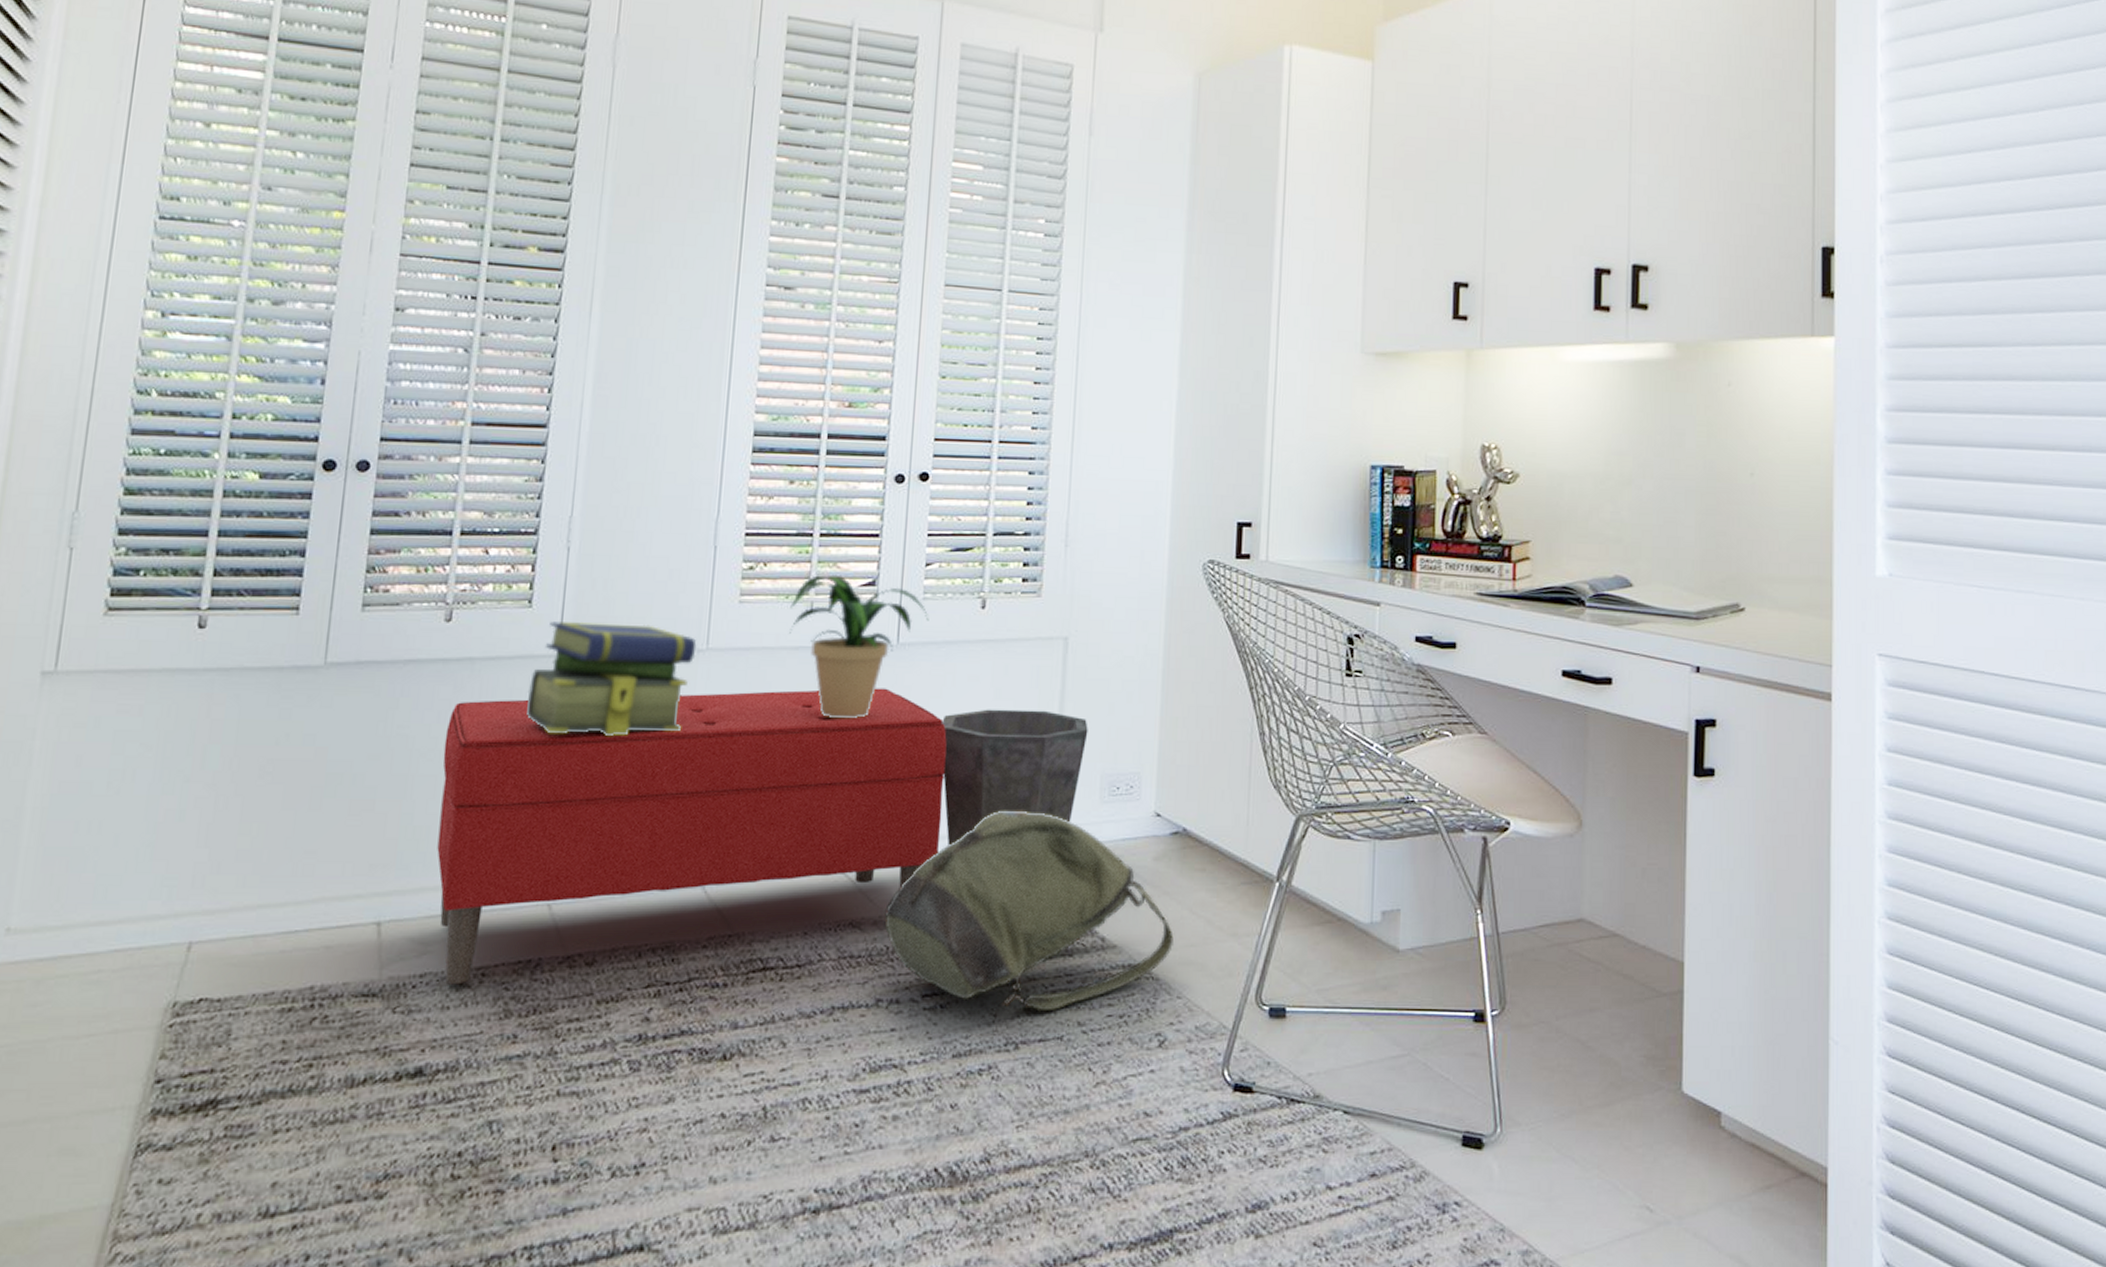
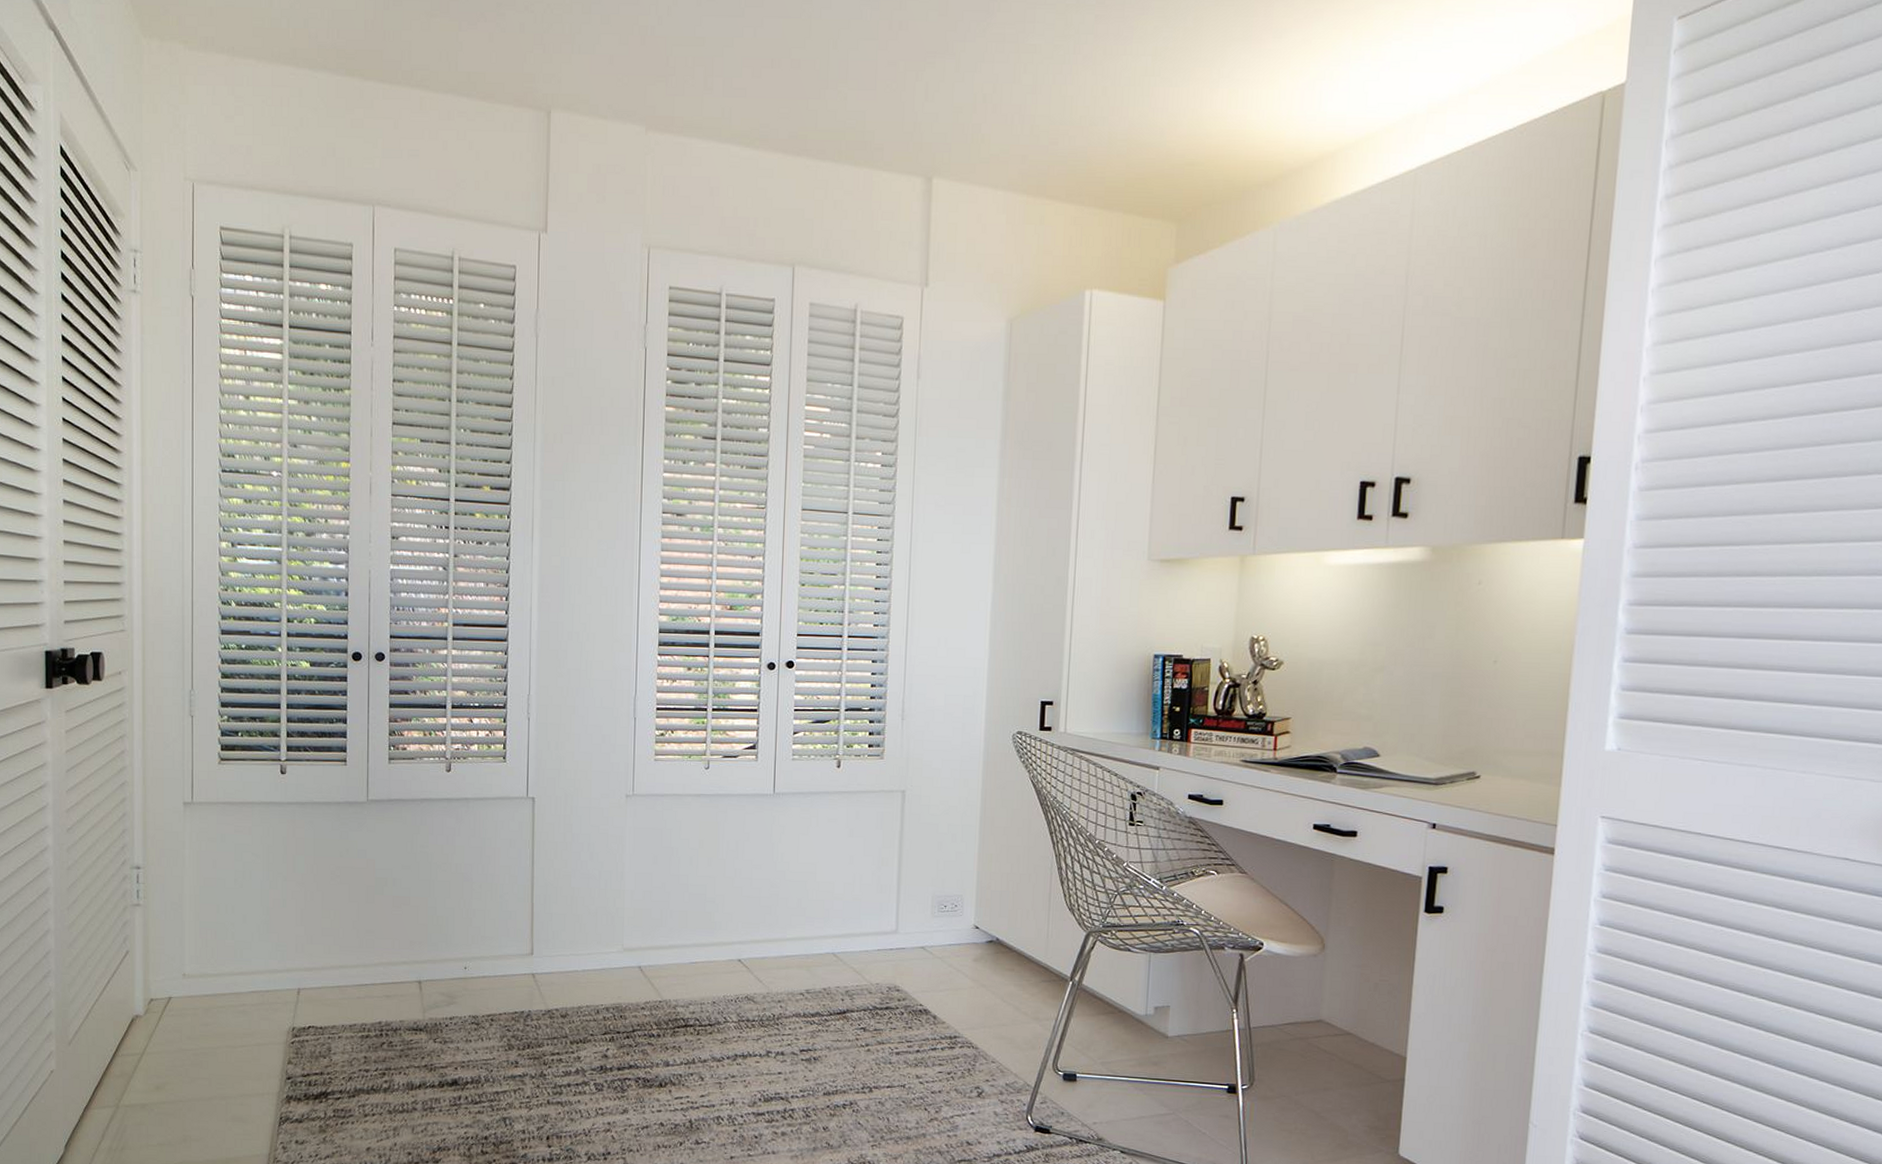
bench: present [437,688,947,985] -> none [453,826,813,1026]
stack of books: present [527,622,697,736] -> none [507,773,625,857]
potted plant: present [789,574,929,719] -> none [692,740,797,849]
backpack: present [883,810,1174,1012] -> none [770,919,989,1067]
waste bin: present [942,709,1088,846] -> none [809,844,922,944]

